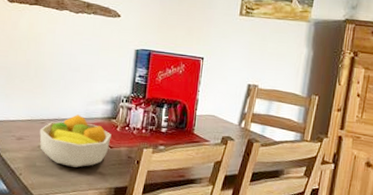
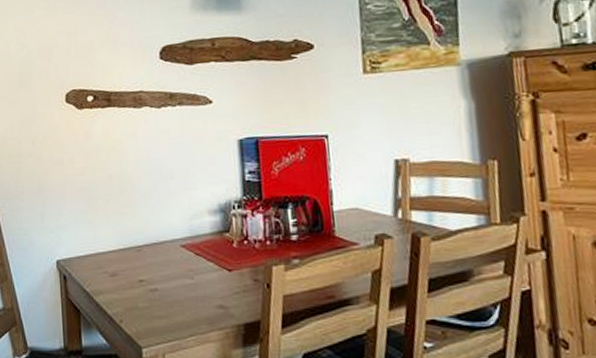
fruit bowl: present [39,114,111,168] -> none [137,232,228,303]

